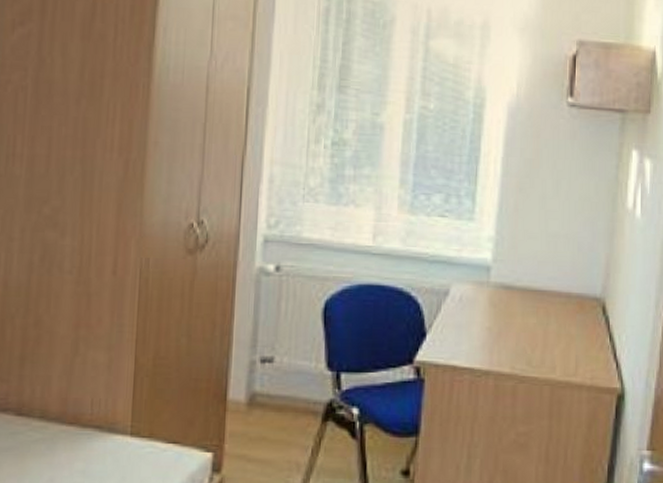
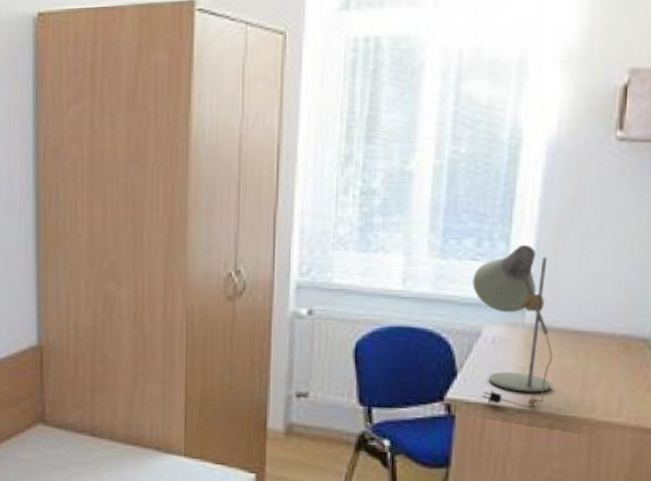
desk lamp: none [441,202,516,370] -> present [472,244,553,409]

